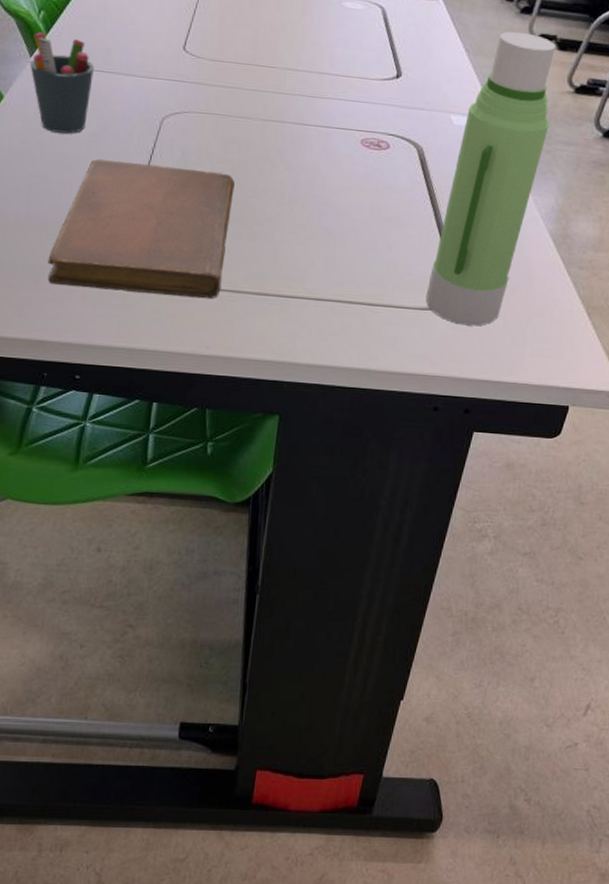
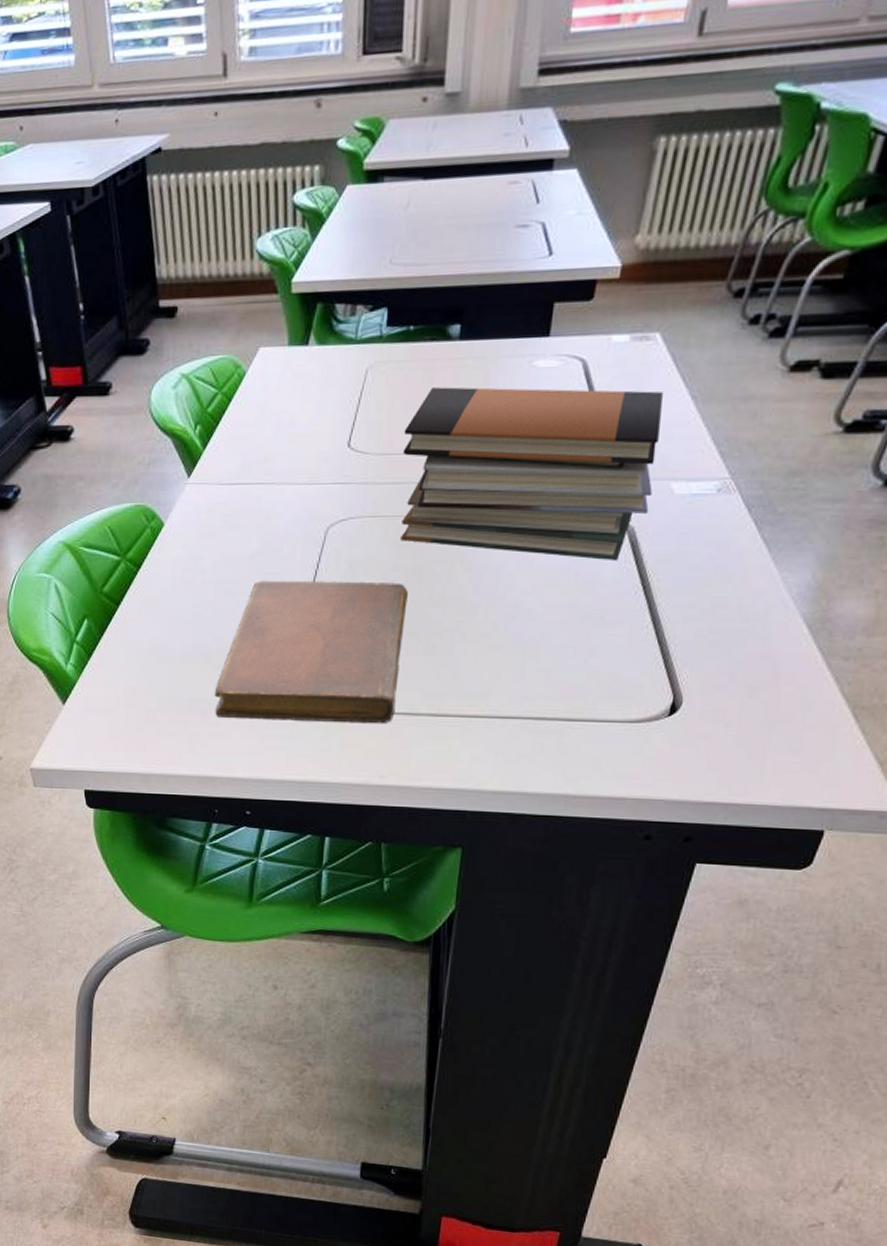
pen holder: present [30,31,94,134] -> none [188,448,253,557]
book stack: none [229,10,444,173] -> present [401,387,663,560]
water bottle: present [426,31,556,326] -> none [636,362,818,739]

